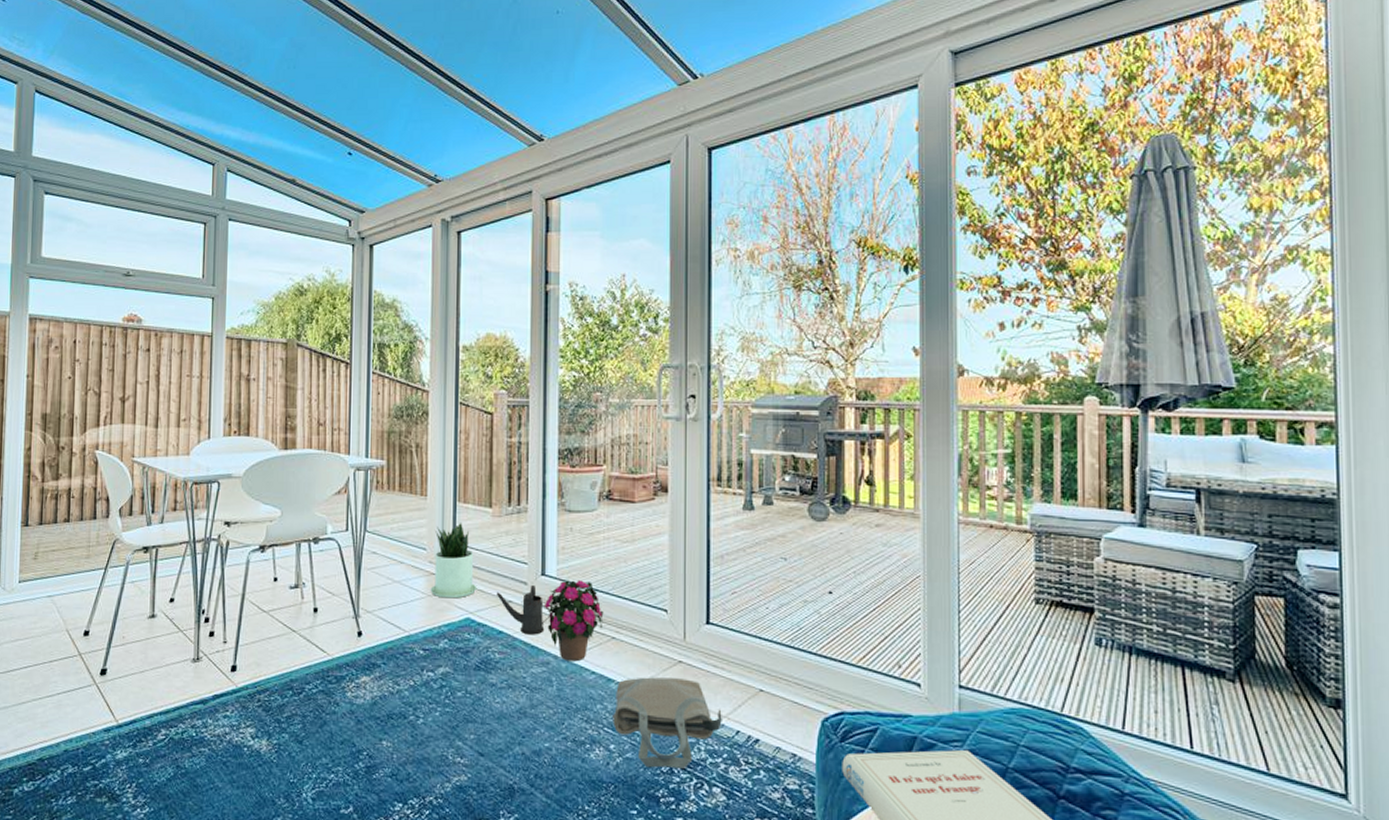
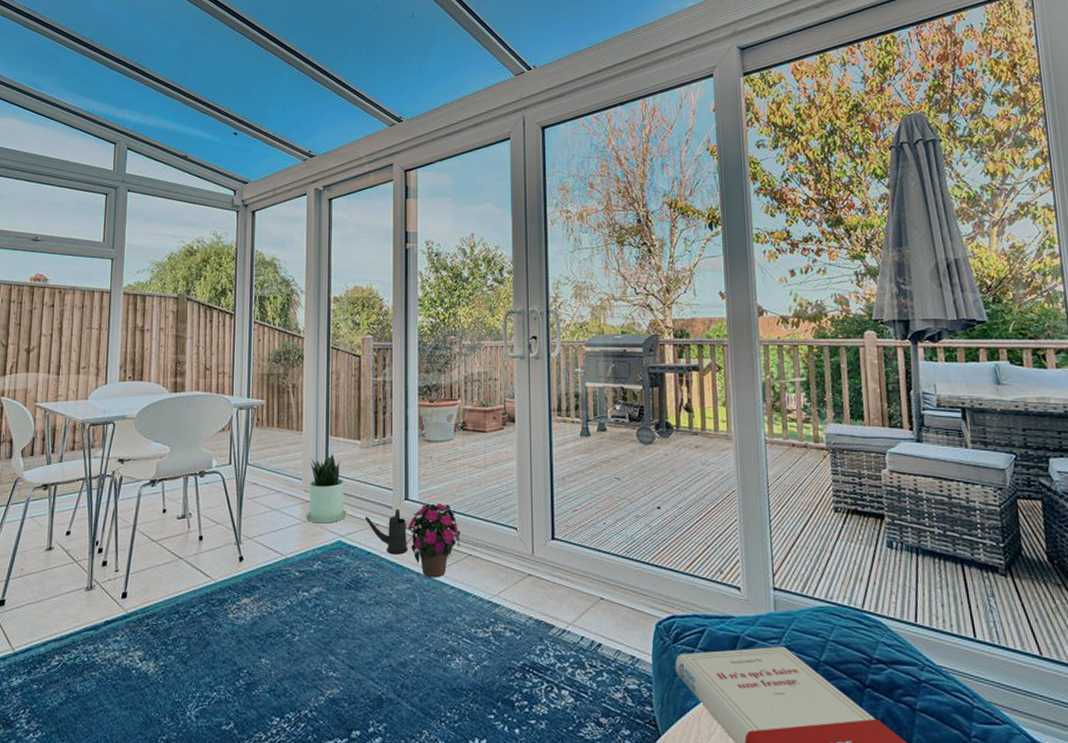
tote bag: present [613,677,722,768] -> none [471,590,568,674]

